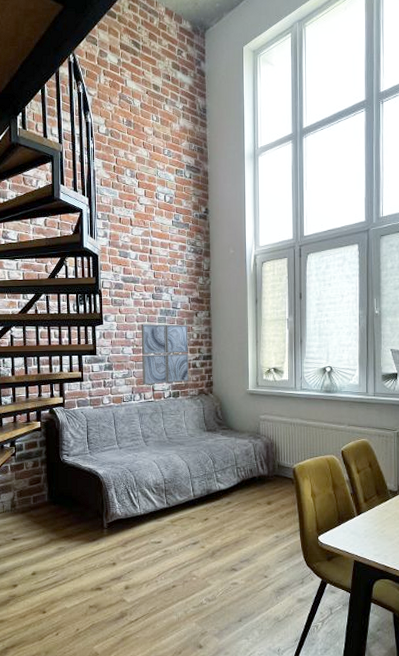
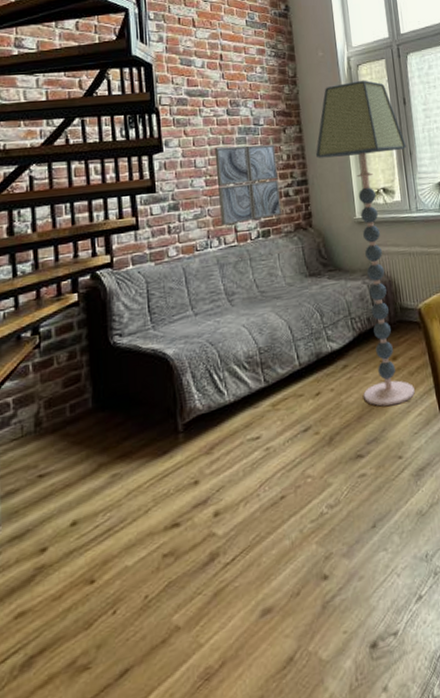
floor lamp: none [220,275,298,538] -> present [315,80,416,407]

